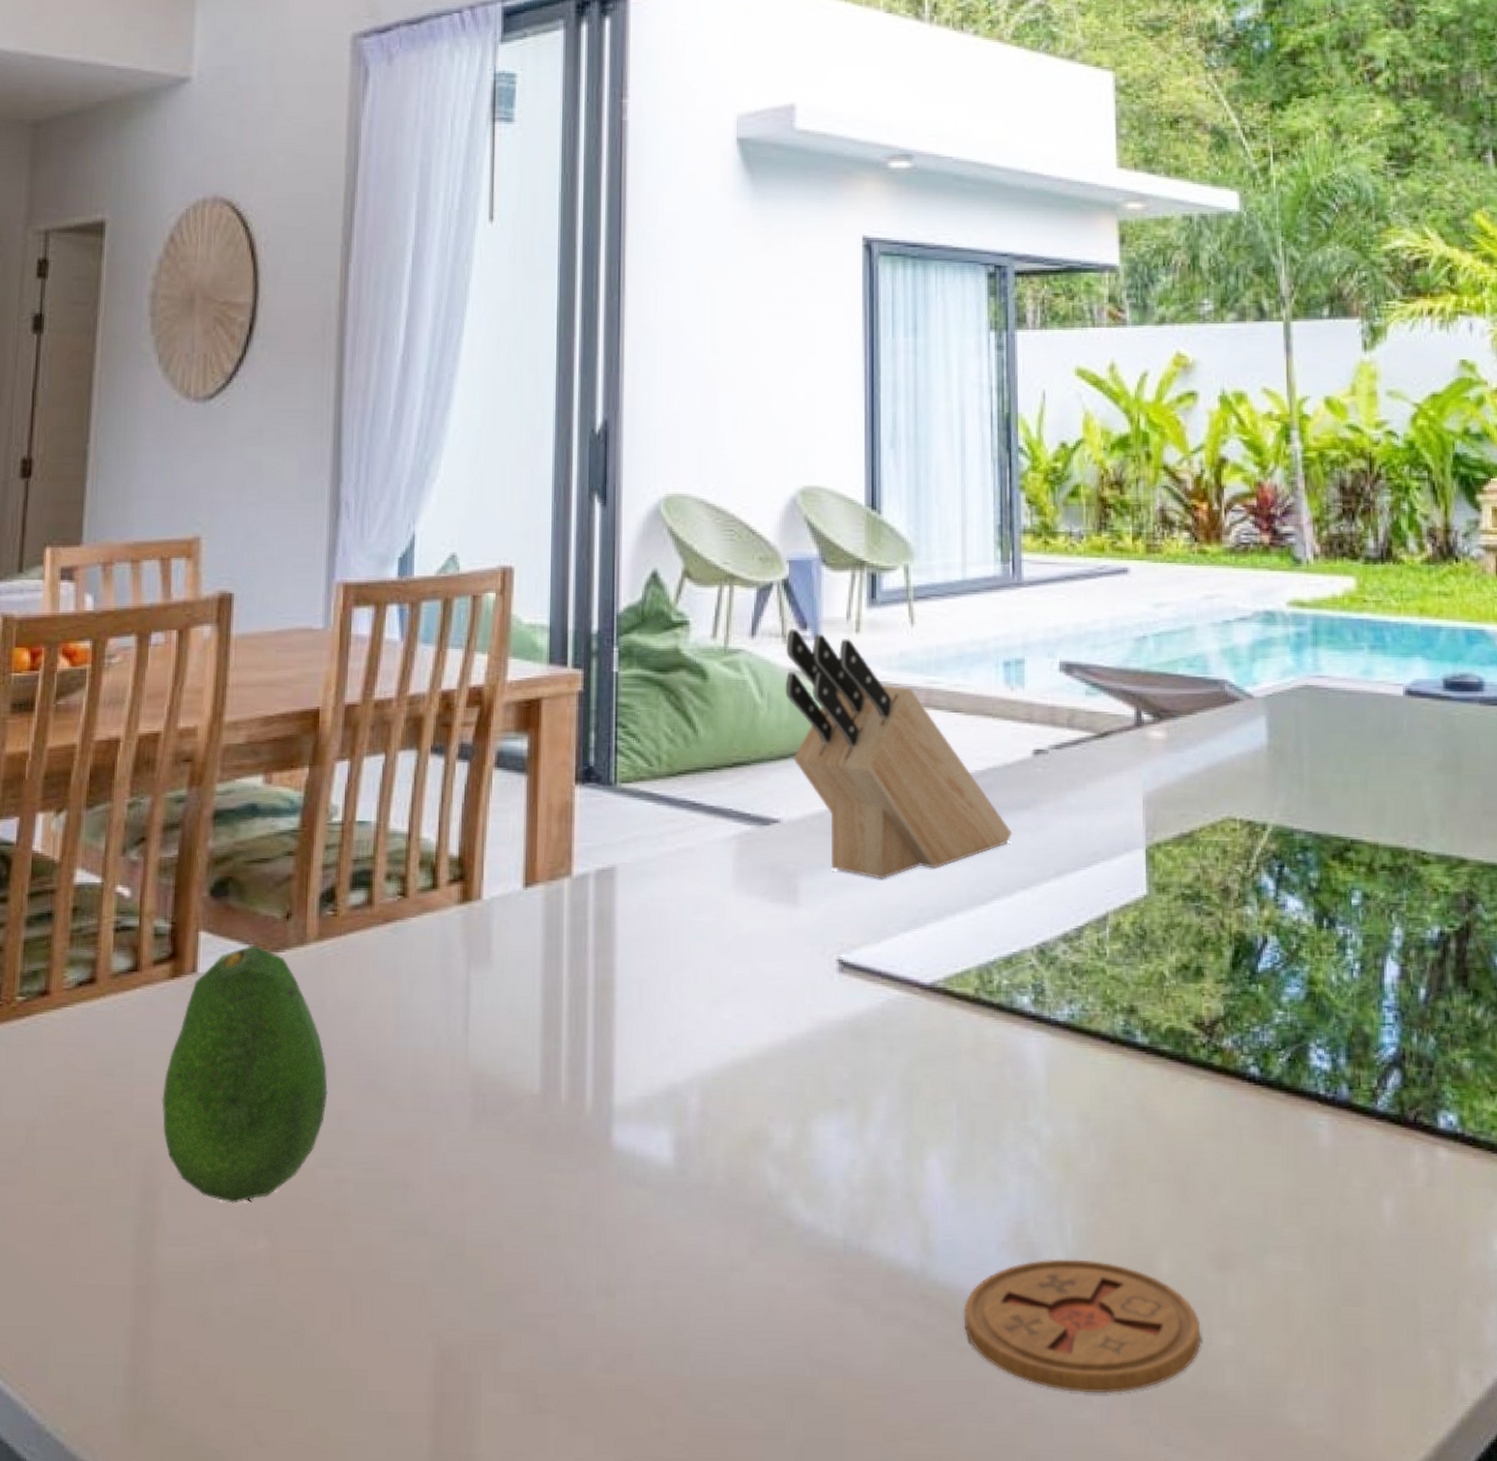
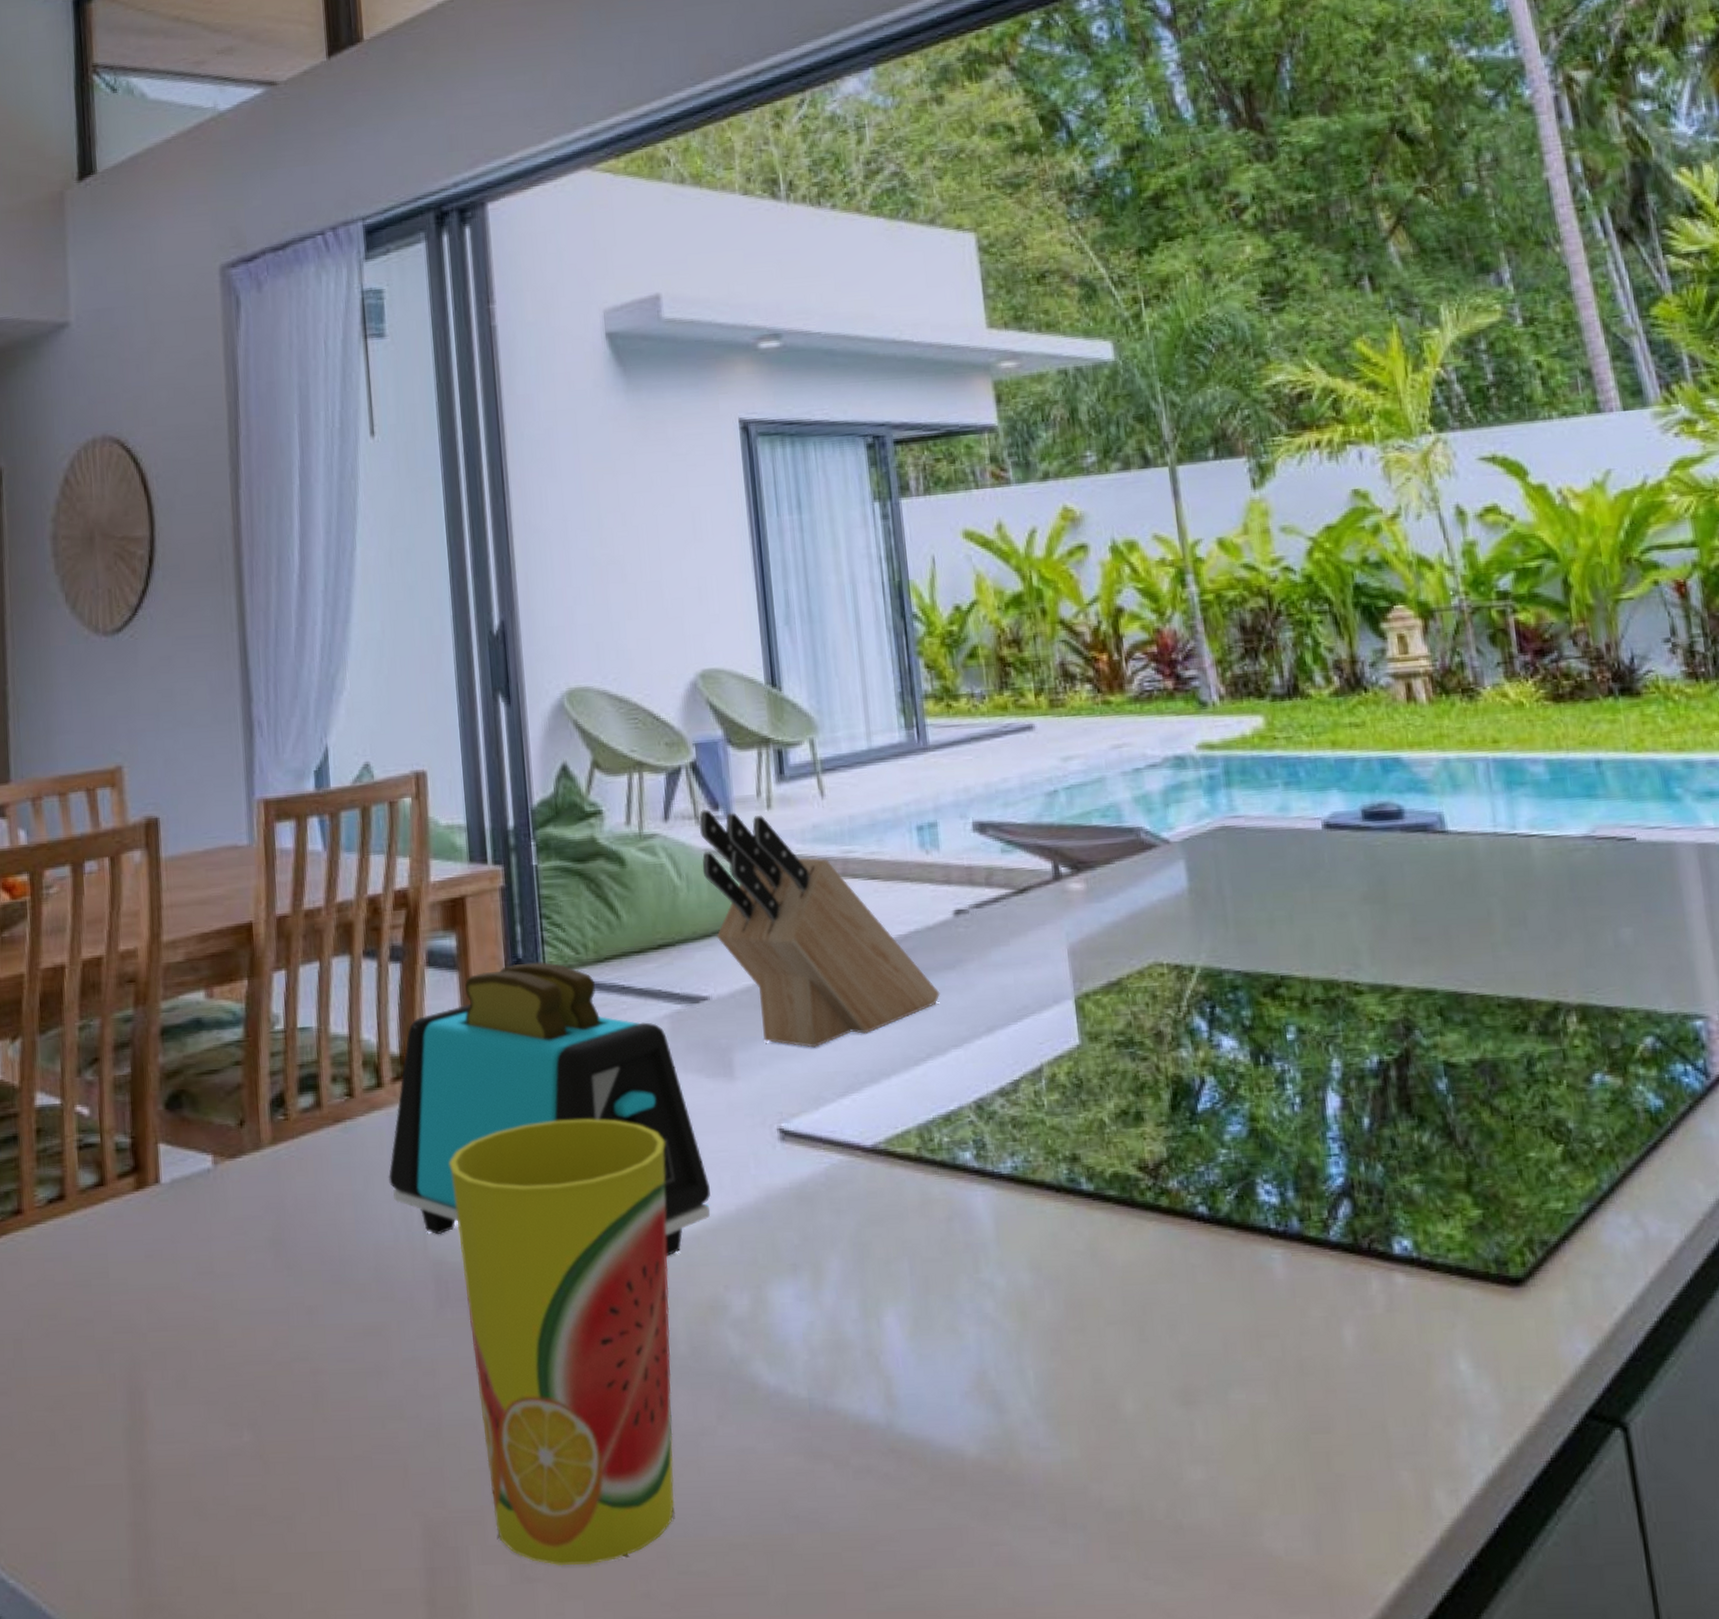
fruit: present [162,944,328,1203] -> none [138,1152,296,1400]
toaster: none [434,771,763,1084] -> present [388,962,711,1257]
cup: none [498,935,722,1399] -> present [449,1118,675,1566]
coaster: present [964,1259,1201,1394] -> none [933,1404,1172,1534]

